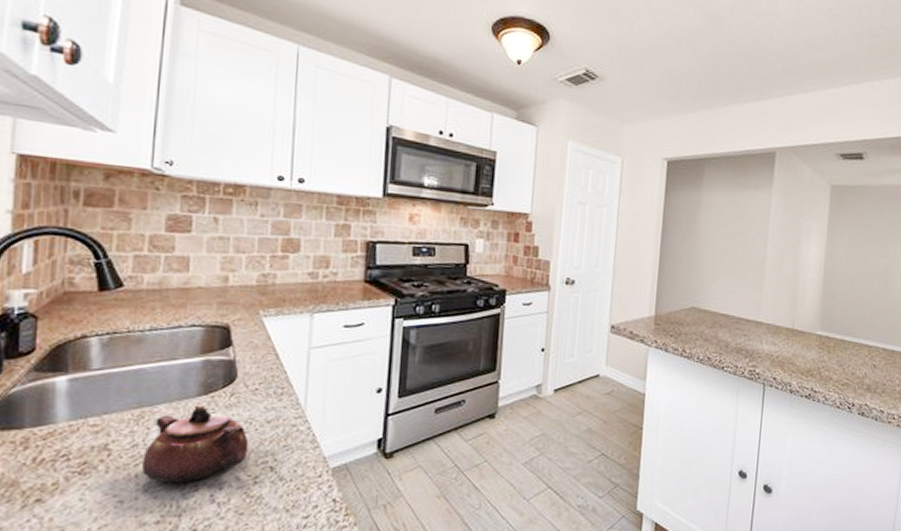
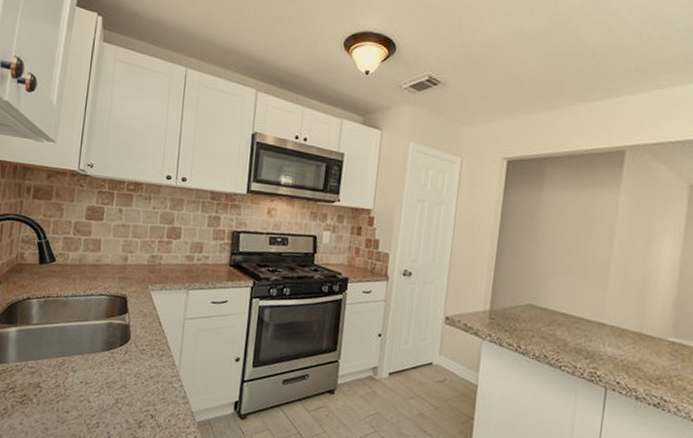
teapot: present [142,405,249,485] -> none [62,358,137,421]

